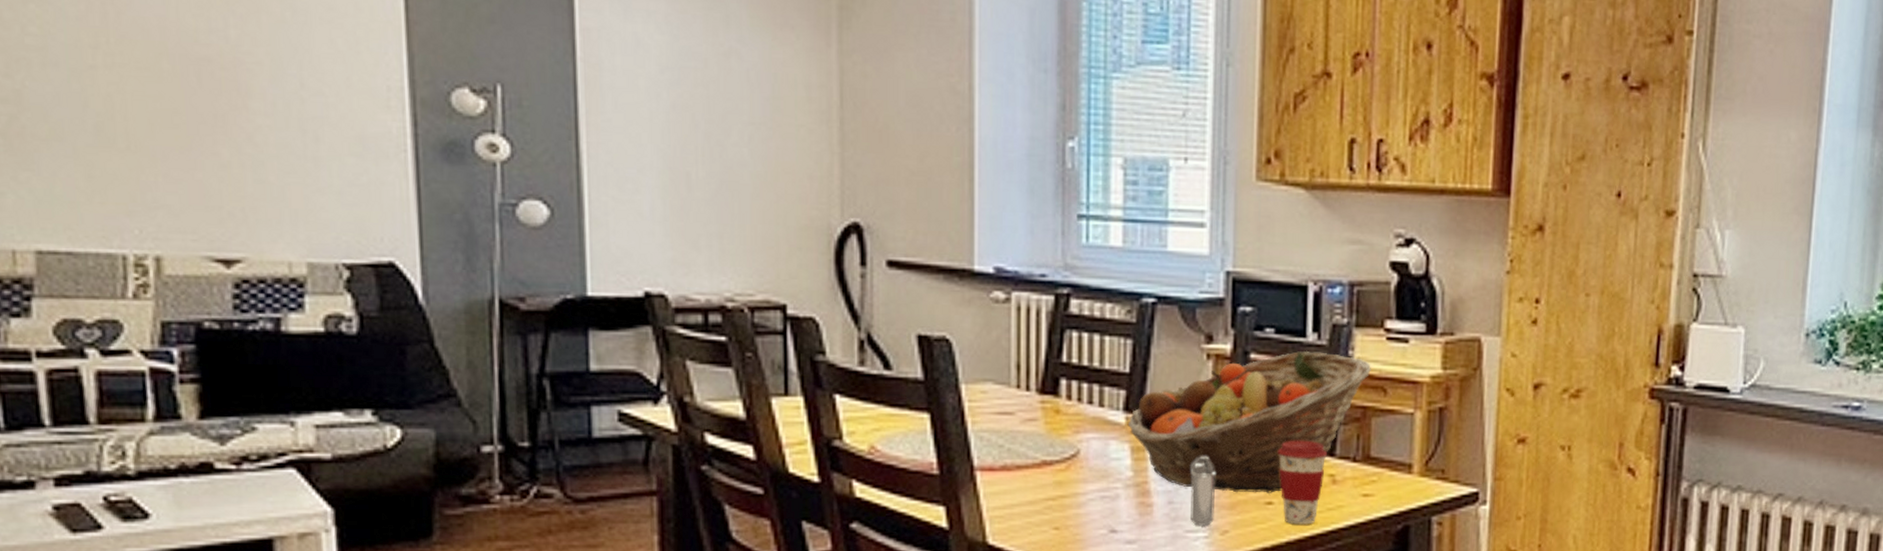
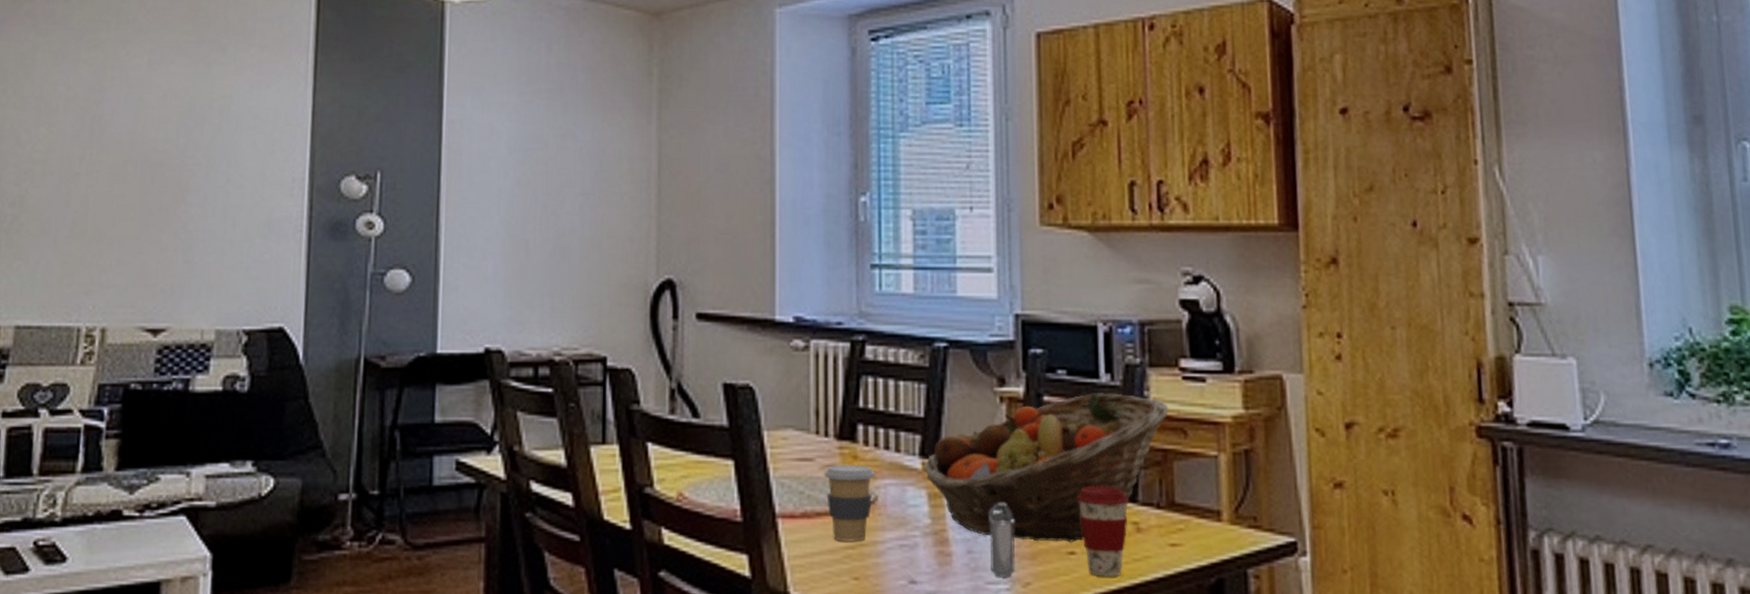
coffee cup: none [1025,418,1078,493] -> present [824,464,875,542]

